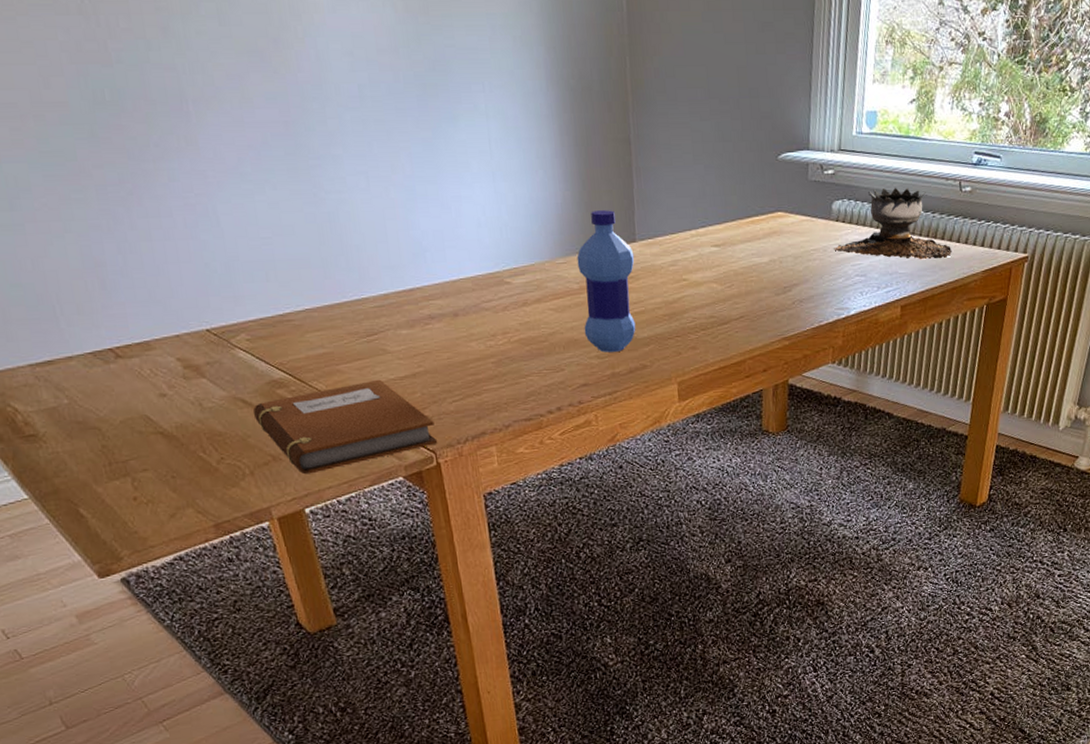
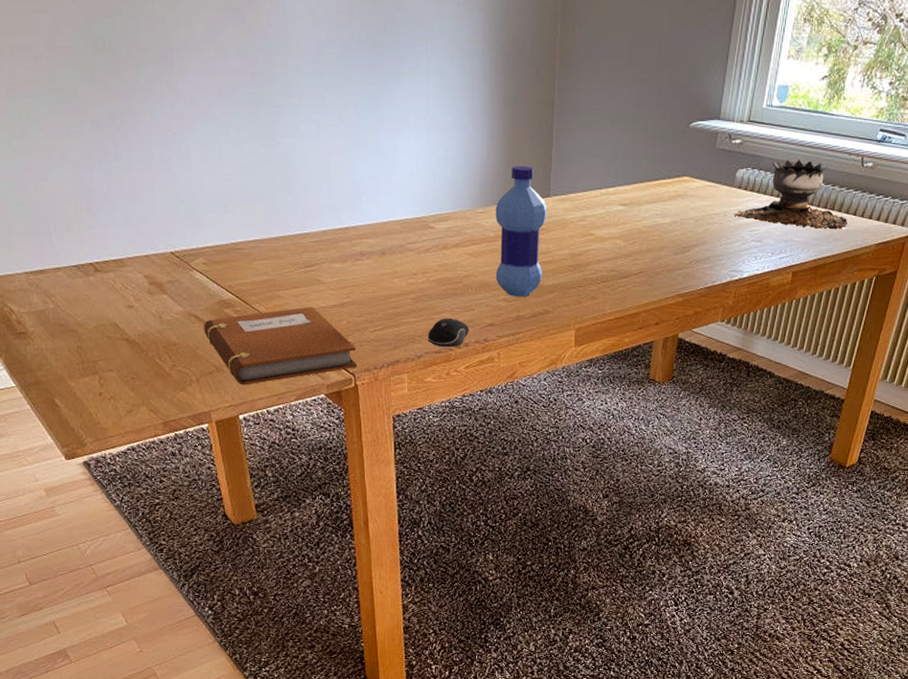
computer mouse: none [514,381,562,414] -> present [428,318,470,348]

